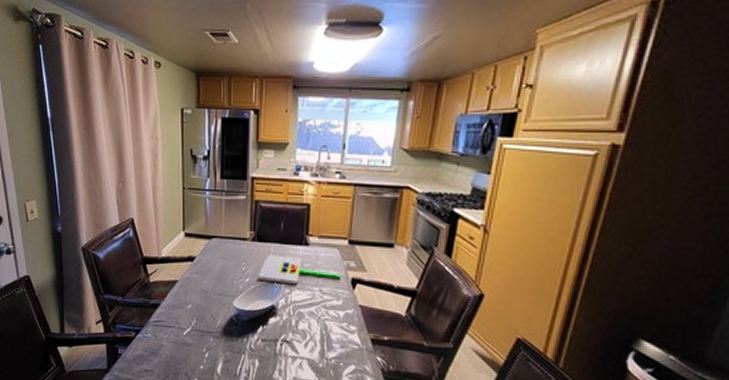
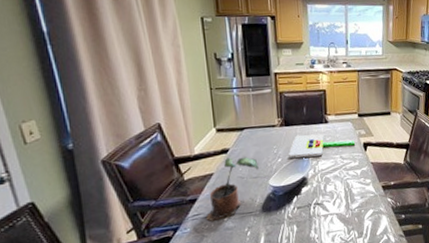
potted plant: none [166,267,224,332] -> present [206,157,259,222]

